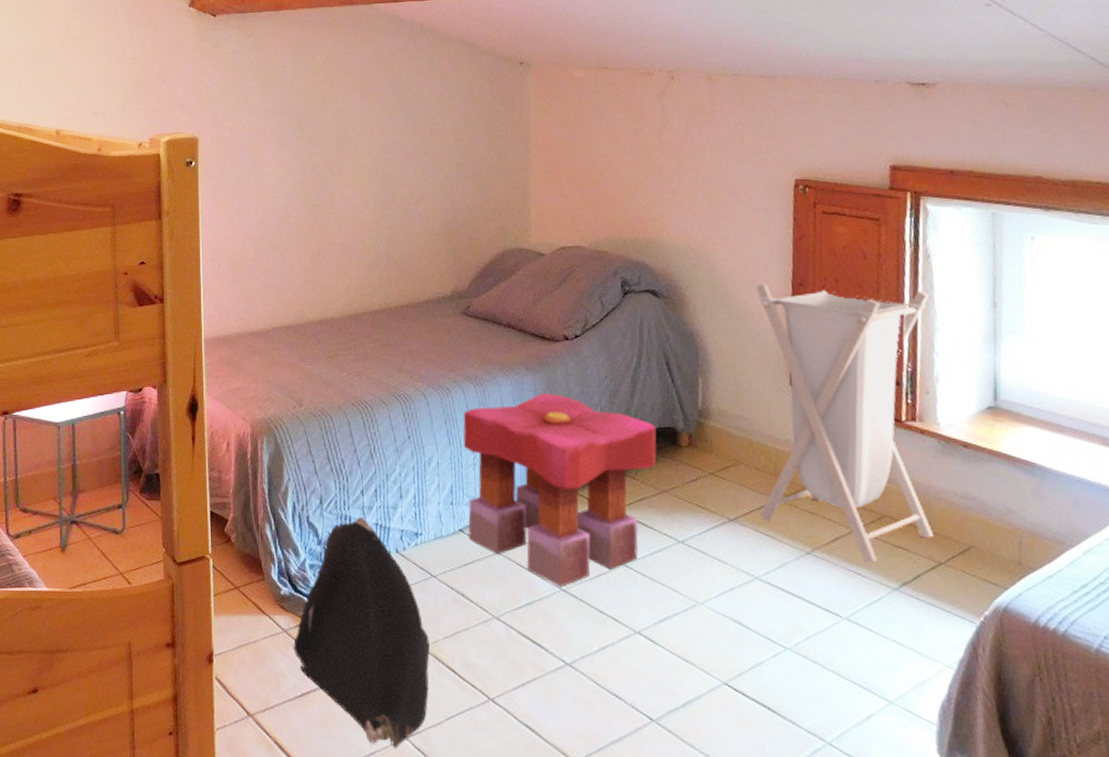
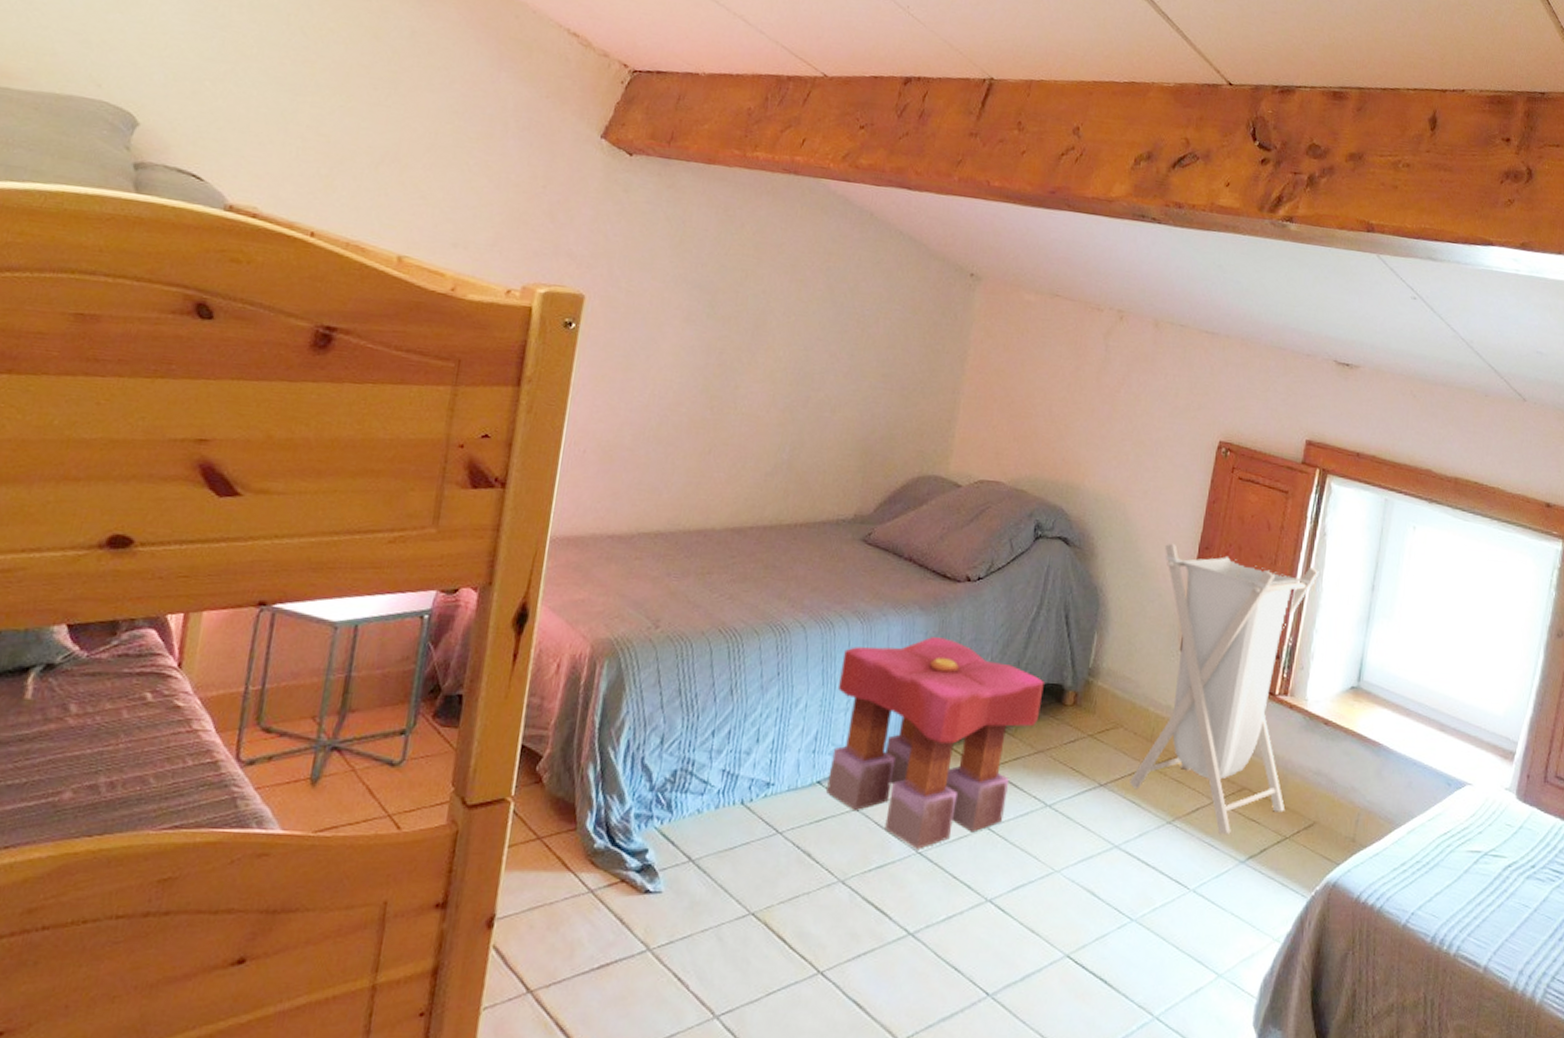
backpack: present [293,516,430,749] -> none [598,760,763,1030]

